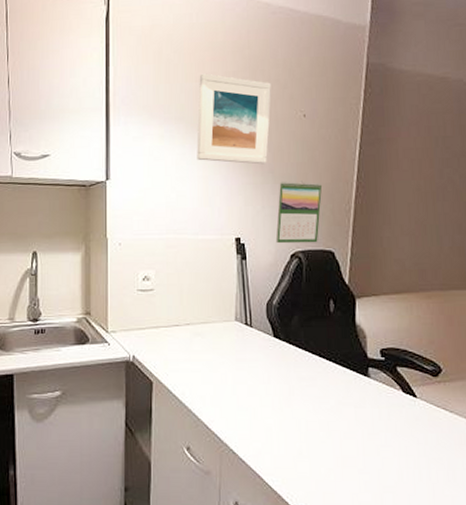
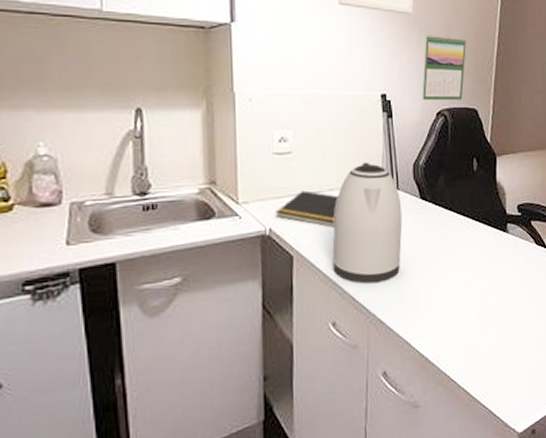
notepad: none [139,324,194,358] -> present [276,190,338,227]
kettle: none [188,300,256,415] -> present [332,161,403,284]

